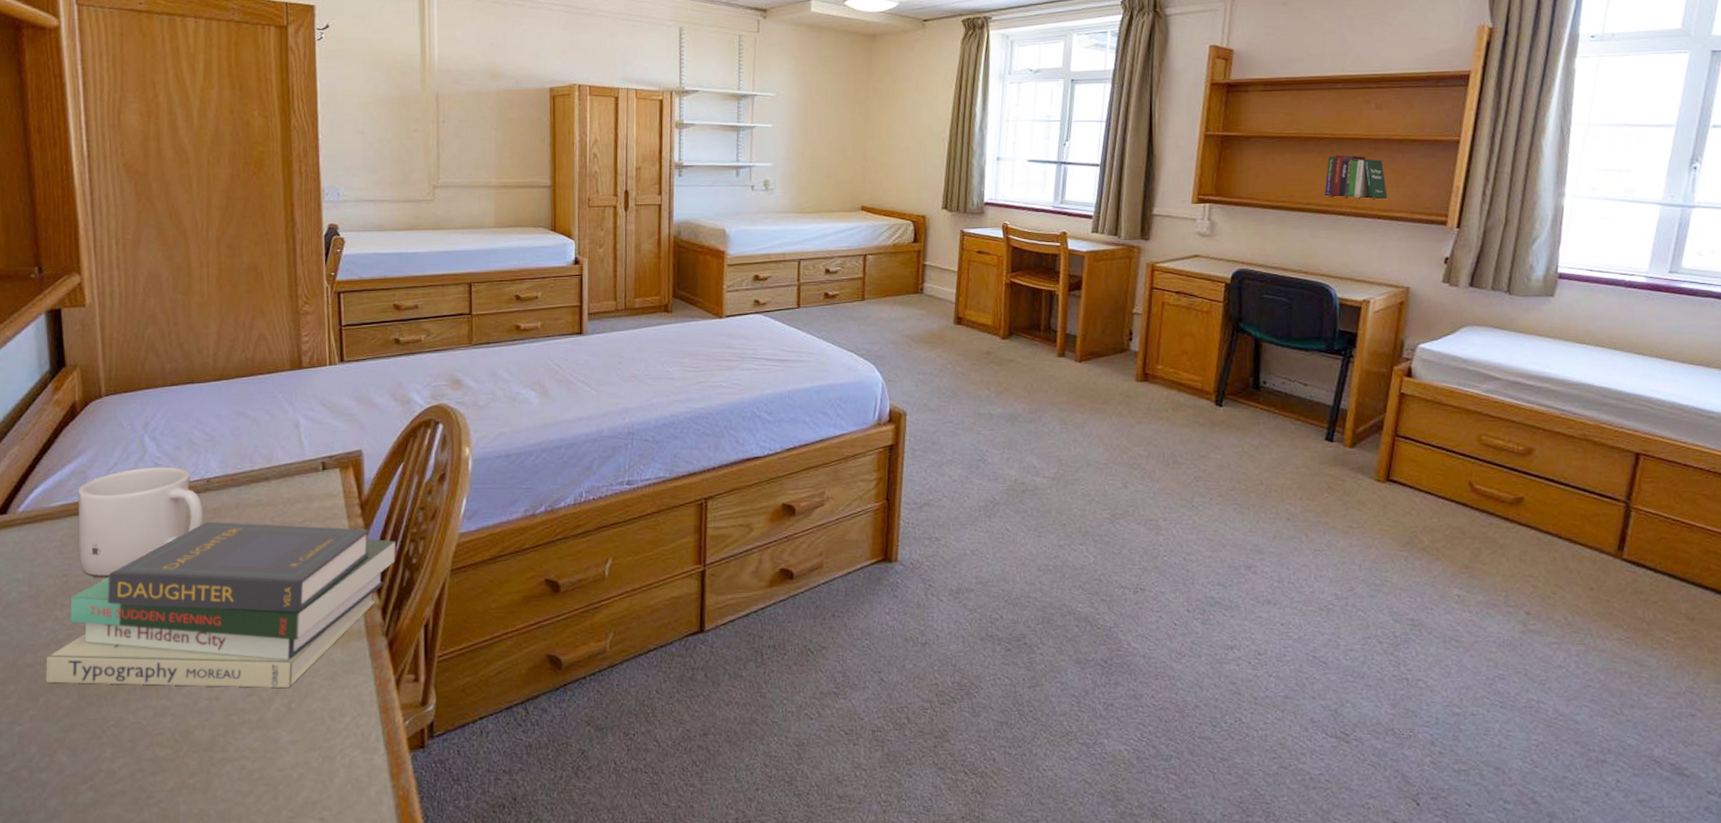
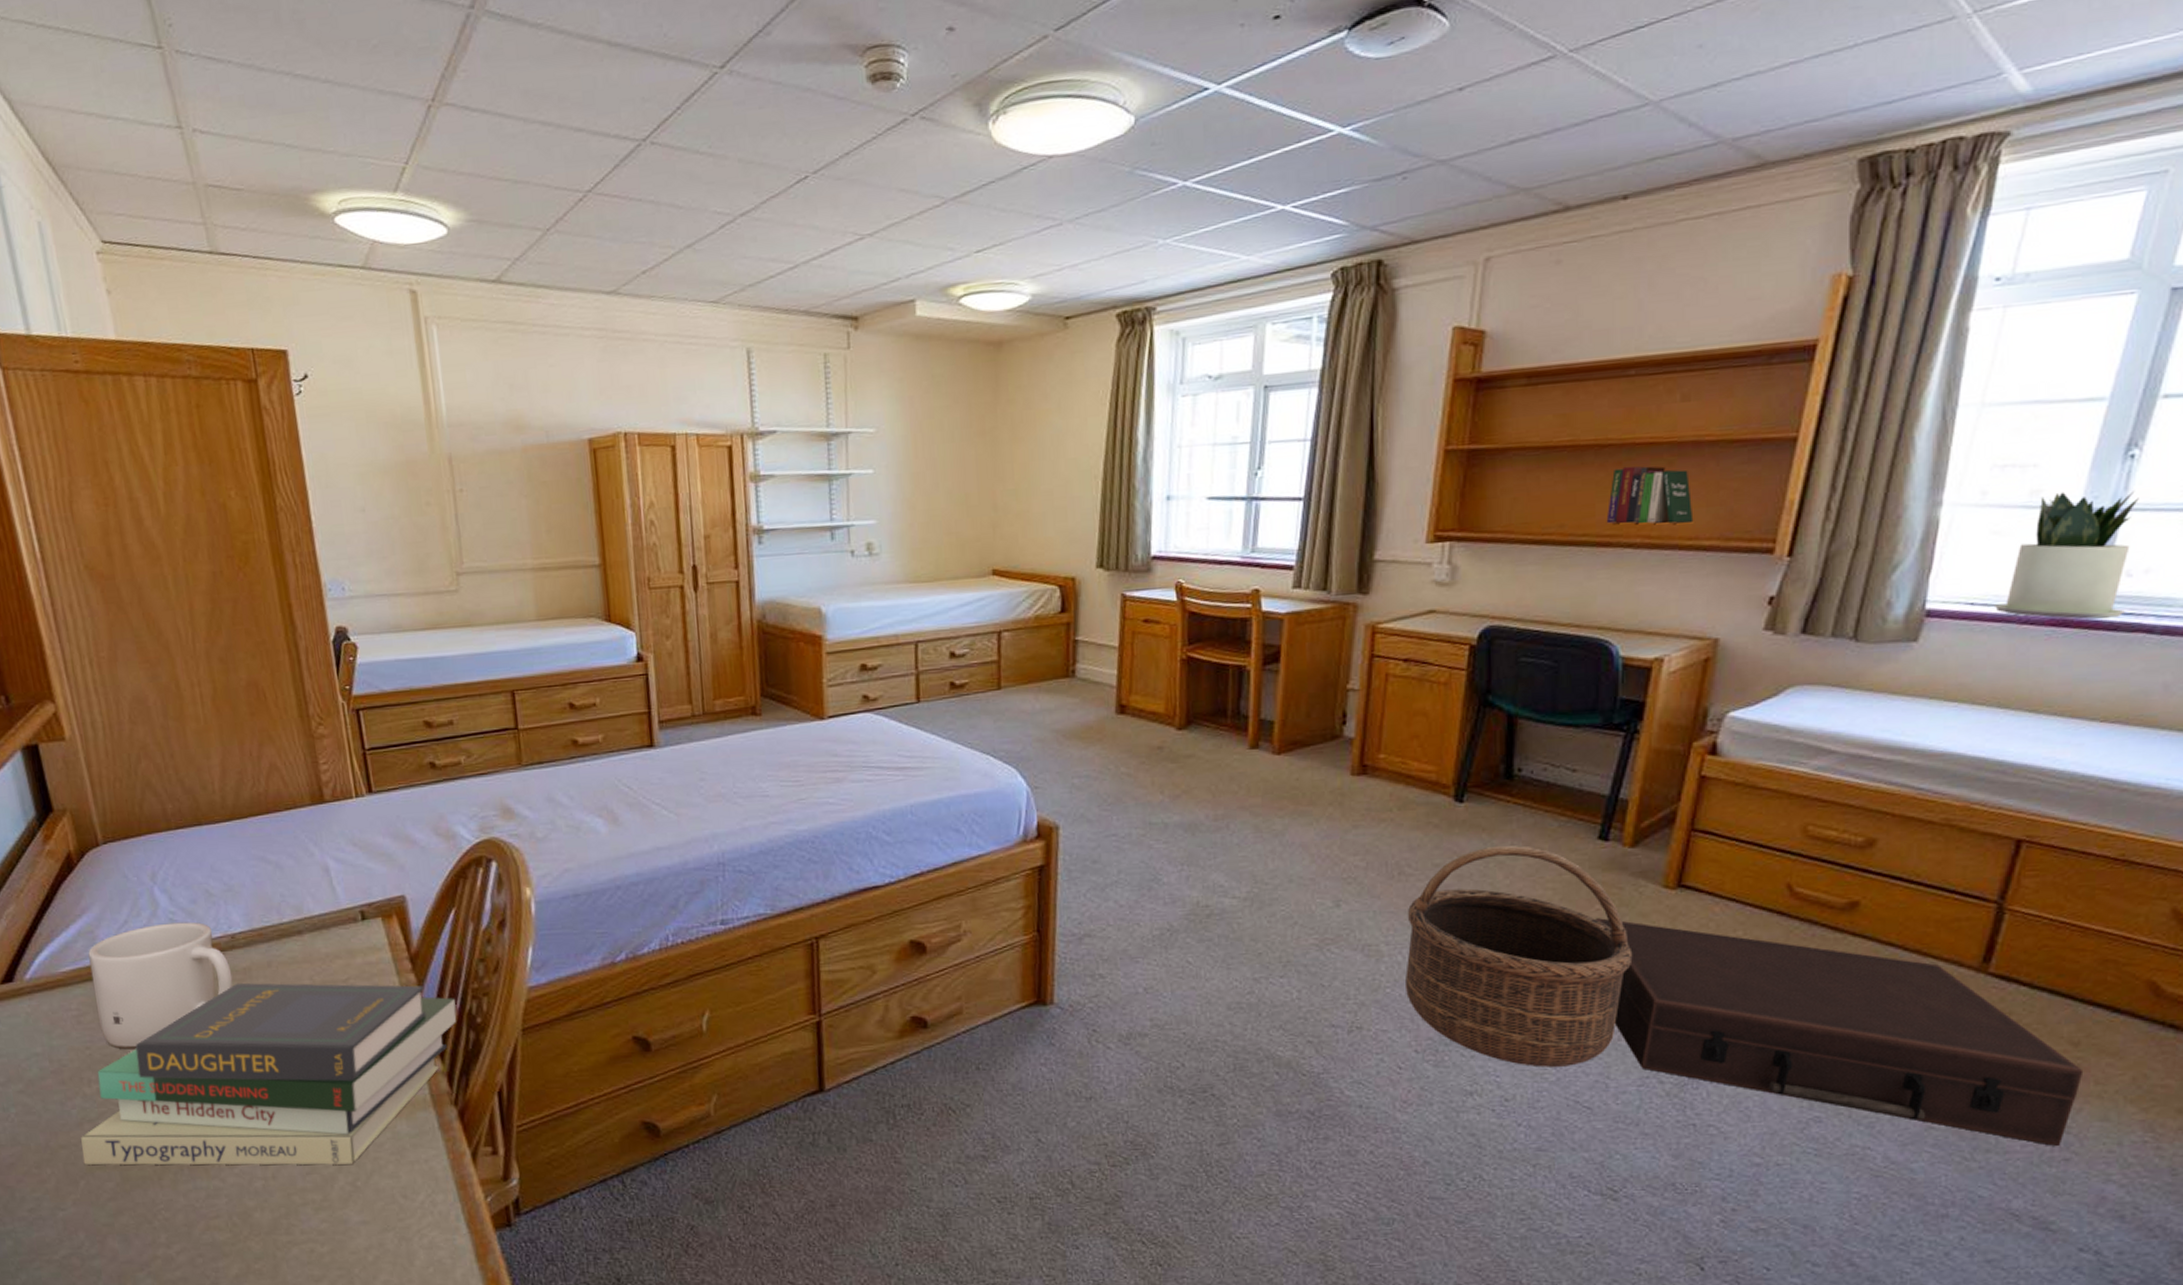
basket: none [1179,442,1355,627] -> present [1405,845,1633,1067]
suitcase: none [1325,504,1700,704] -> present [1596,918,2084,1147]
planter: none [1607,191,1702,287] -> present [1995,491,2139,620]

